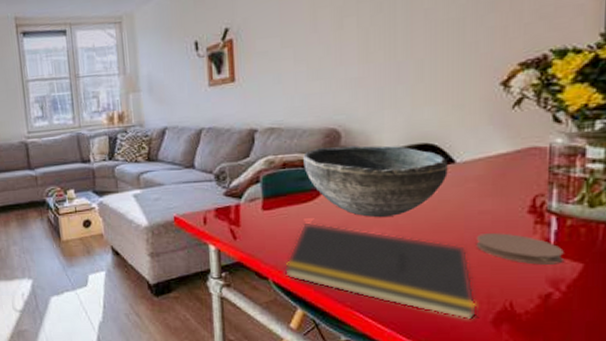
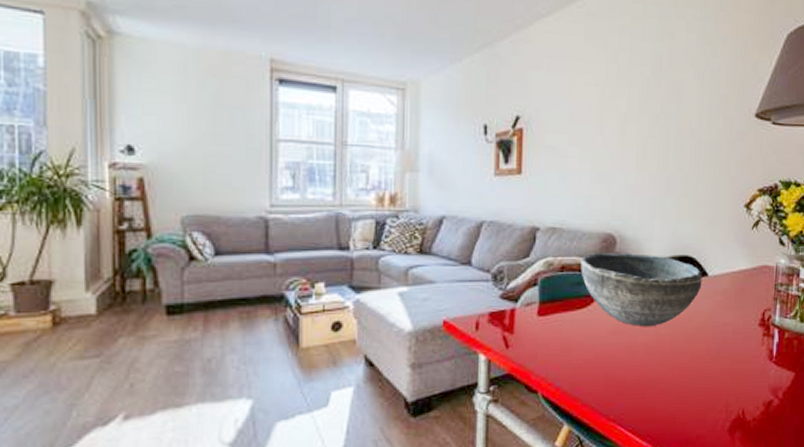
notepad: present [284,222,478,320] -> none [553,330,719,429]
coaster: present [476,233,564,265] -> none [719,344,782,374]

